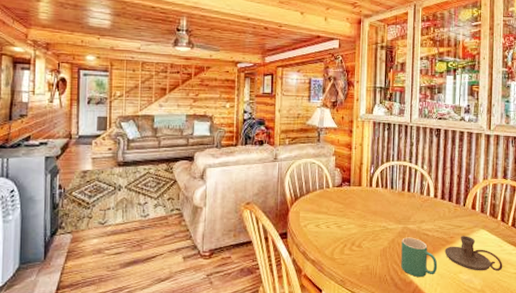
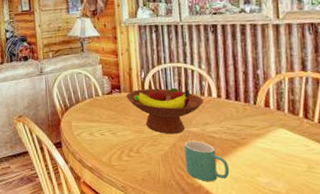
fruit bowl: none [354,183,423,230] -> present [126,87,204,135]
candle holder: present [445,236,503,271] -> none [236,136,312,174]

